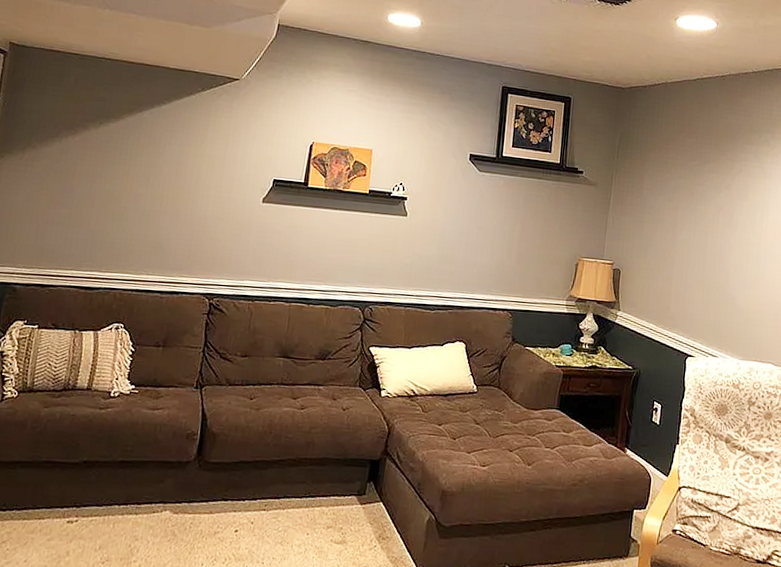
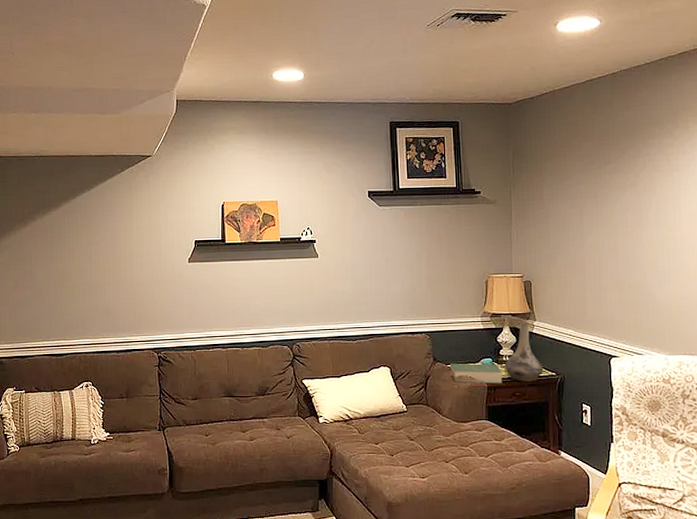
book: none [526,345,580,373] -> present [449,363,503,384]
decorative vase: none [583,311,621,374] -> present [504,322,543,382]

